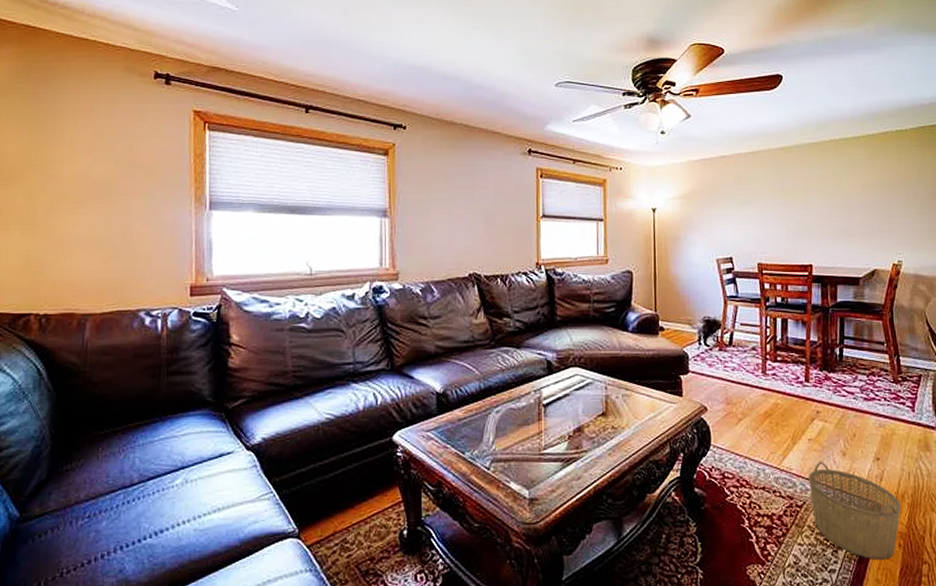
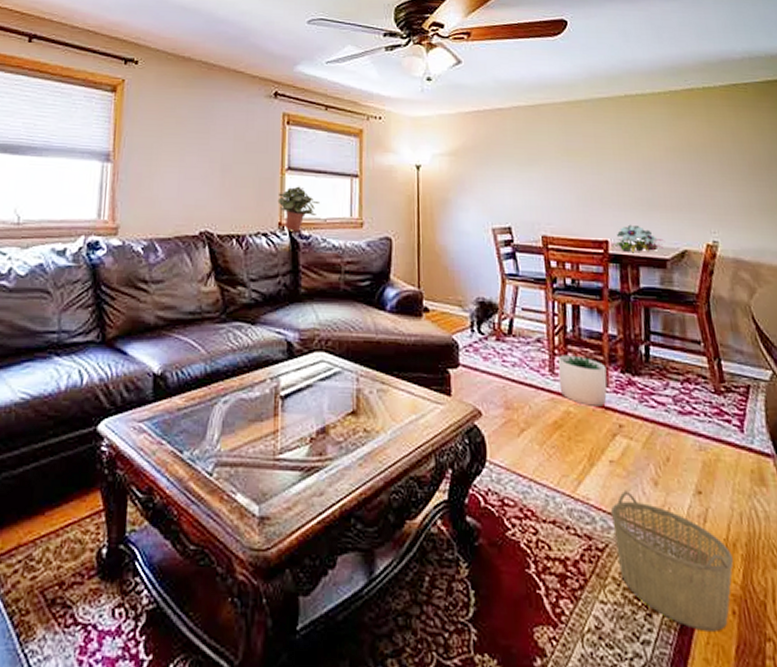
potted plant: none [534,231,572,270] -> present [277,186,321,232]
planter: none [769,359,809,398] -> present [557,355,608,406]
flower arrangement: none [814,250,859,273] -> present [611,224,665,253]

